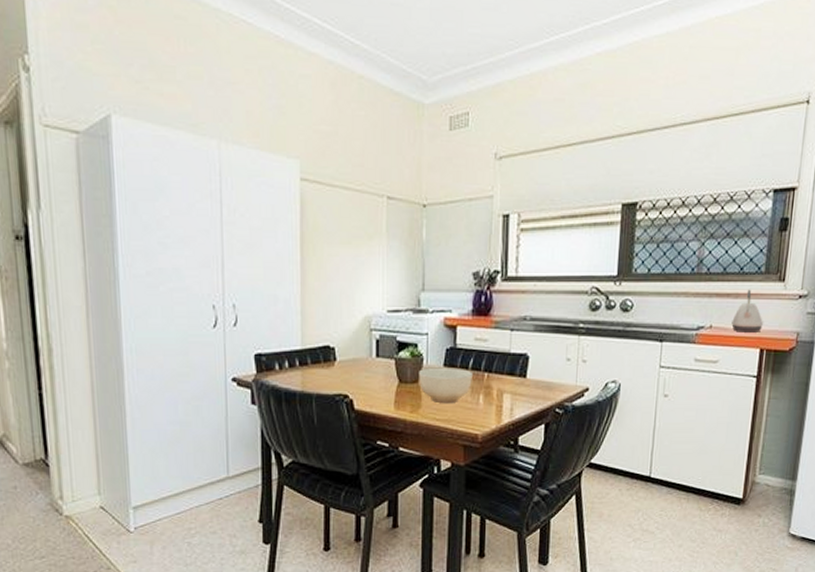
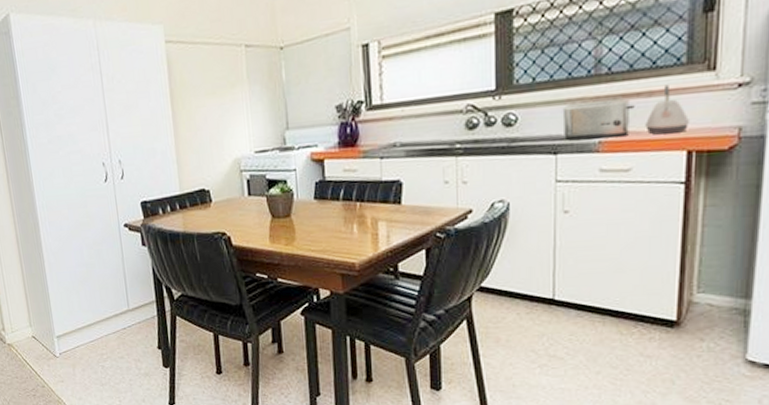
bowl: present [417,367,474,404] -> none [289,199,346,235]
toaster: none [669,297,725,332] -> present [562,99,635,140]

